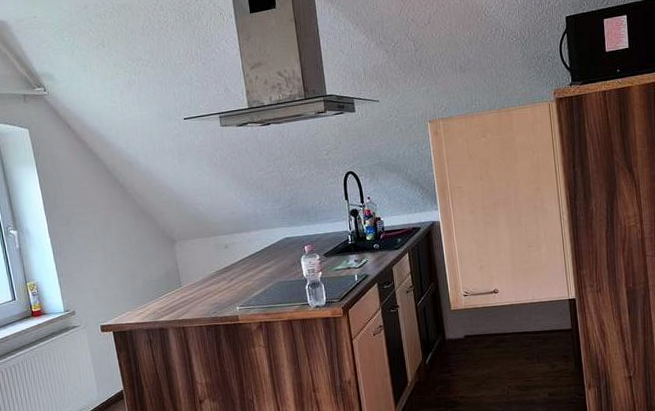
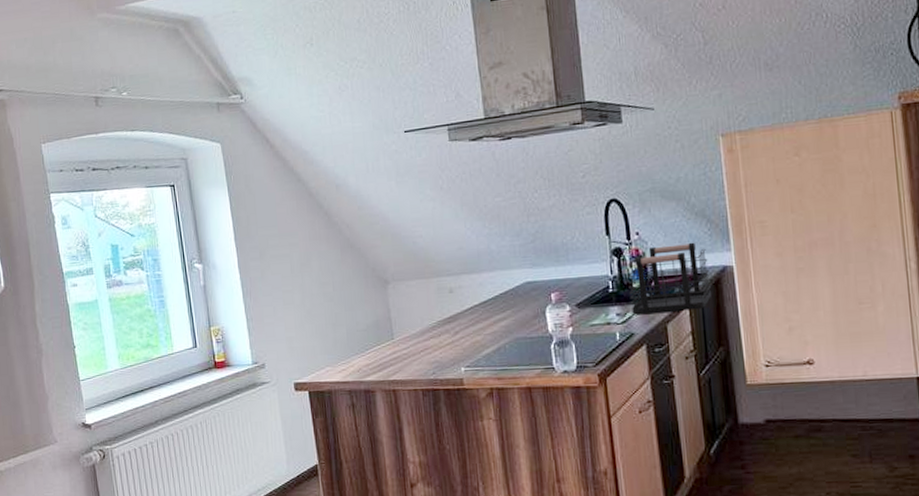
dish rack: none [361,204,424,261] -> present [626,242,712,315]

